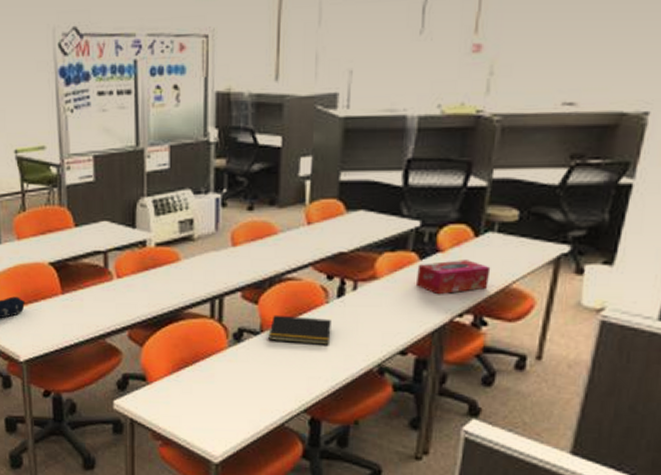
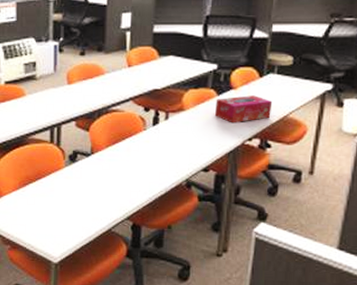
notepad: present [268,314,331,345] -> none [98,140,148,164]

